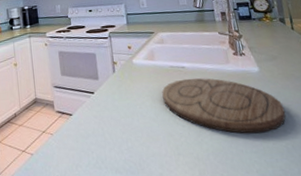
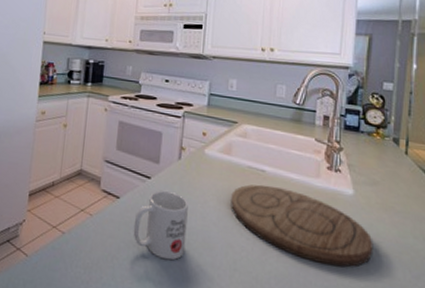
mug: none [88,100,135,159] -> present [133,190,188,261]

